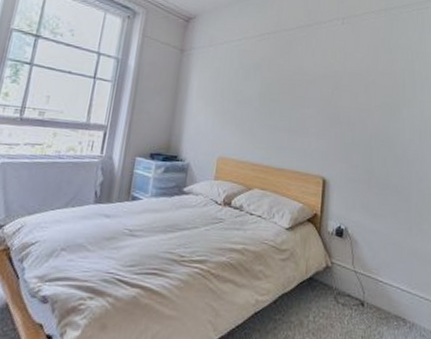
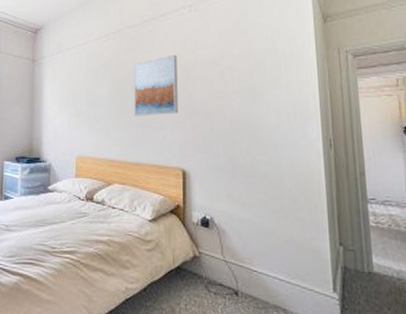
wall art: none [281,63,327,122] -> present [134,54,178,116]

